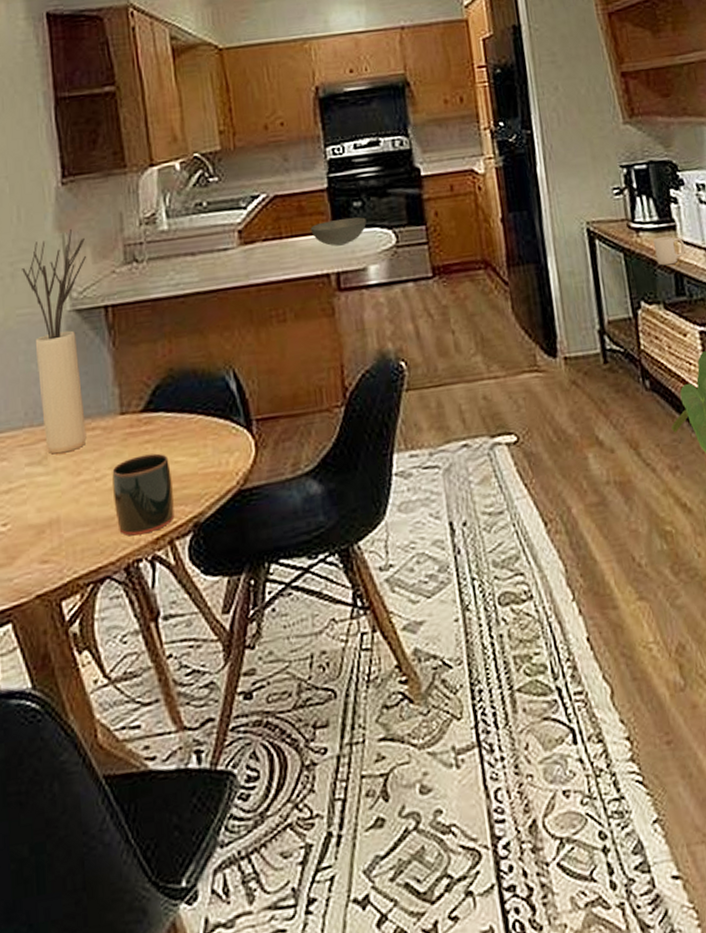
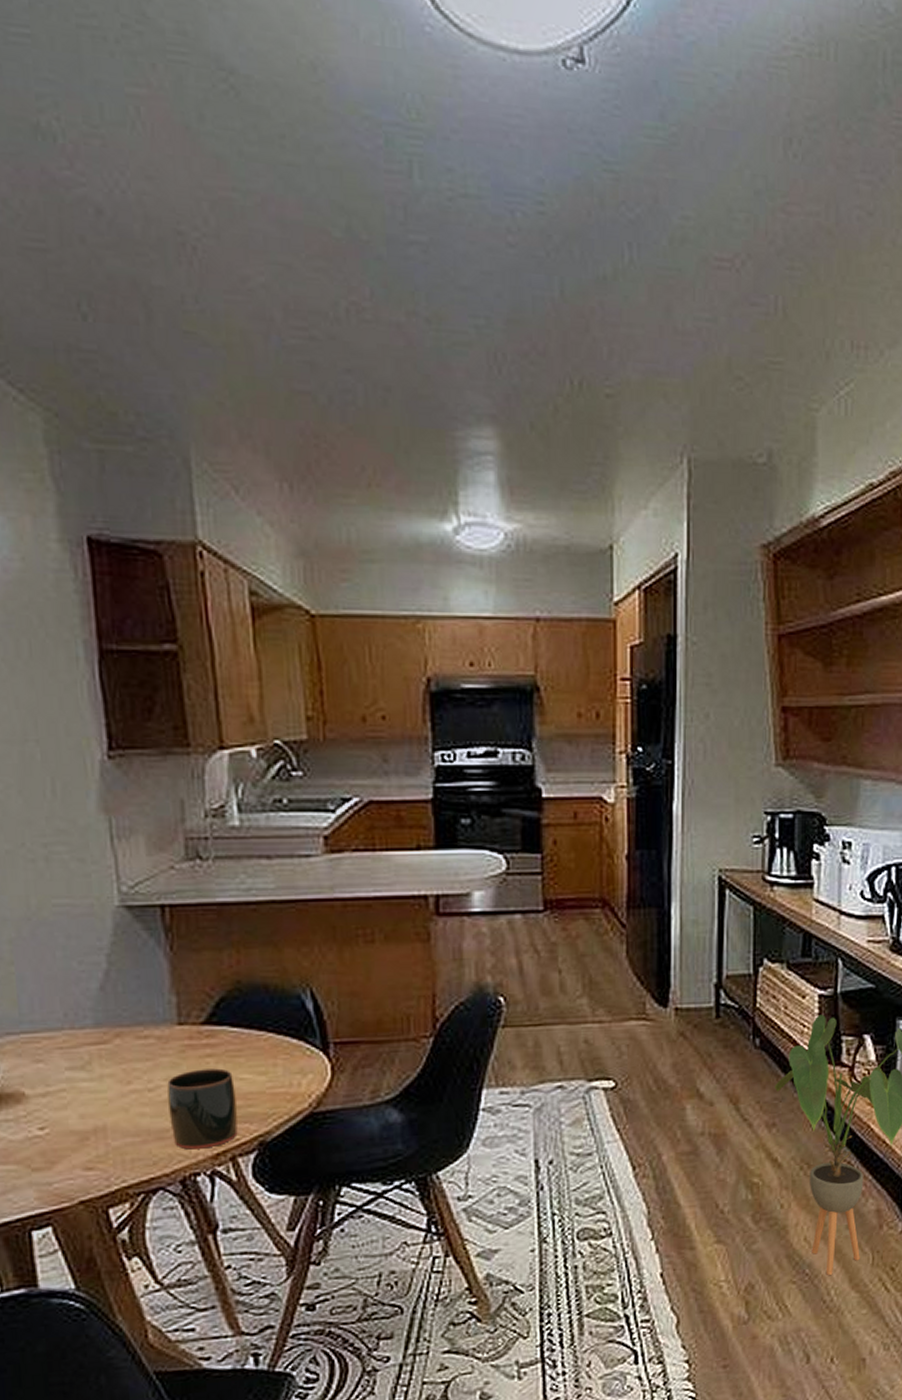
vase: present [22,229,87,455] -> none [58,813,140,1060]
bowl: present [310,217,367,246] -> none [409,835,474,866]
mug: present [653,235,686,266] -> none [787,893,820,924]

